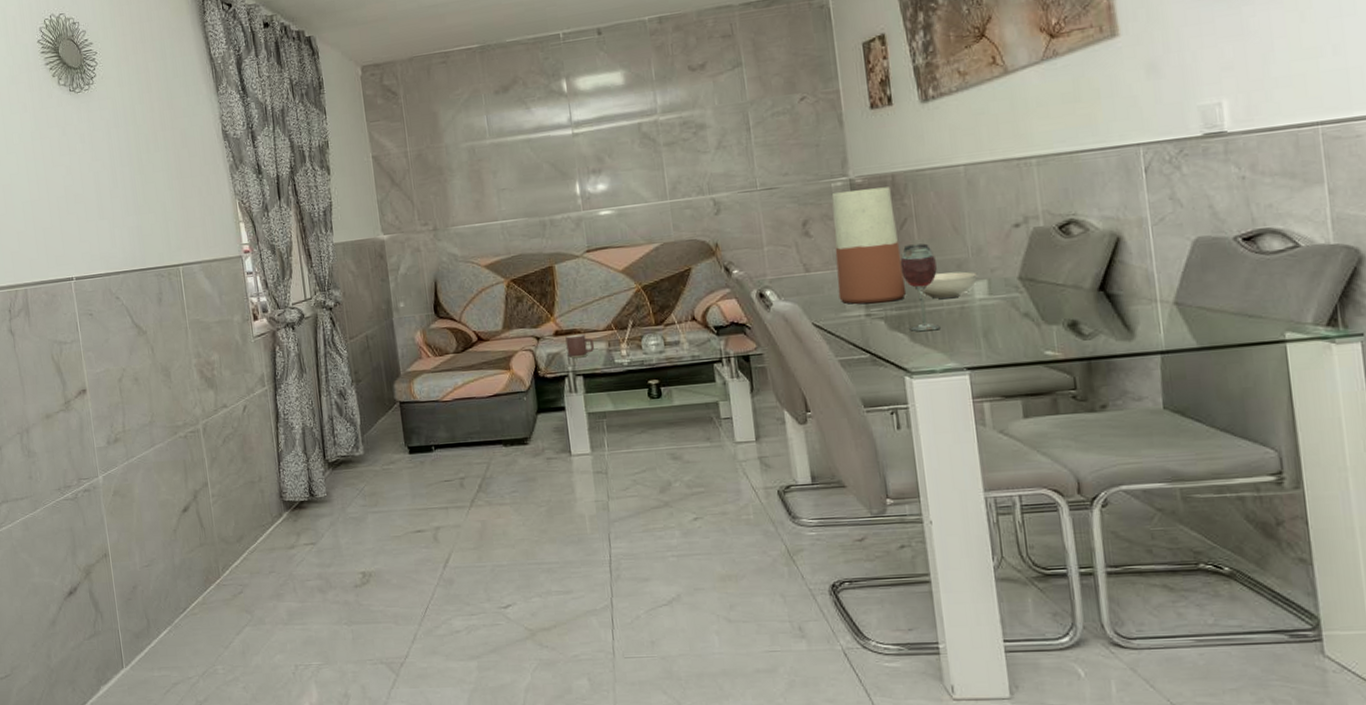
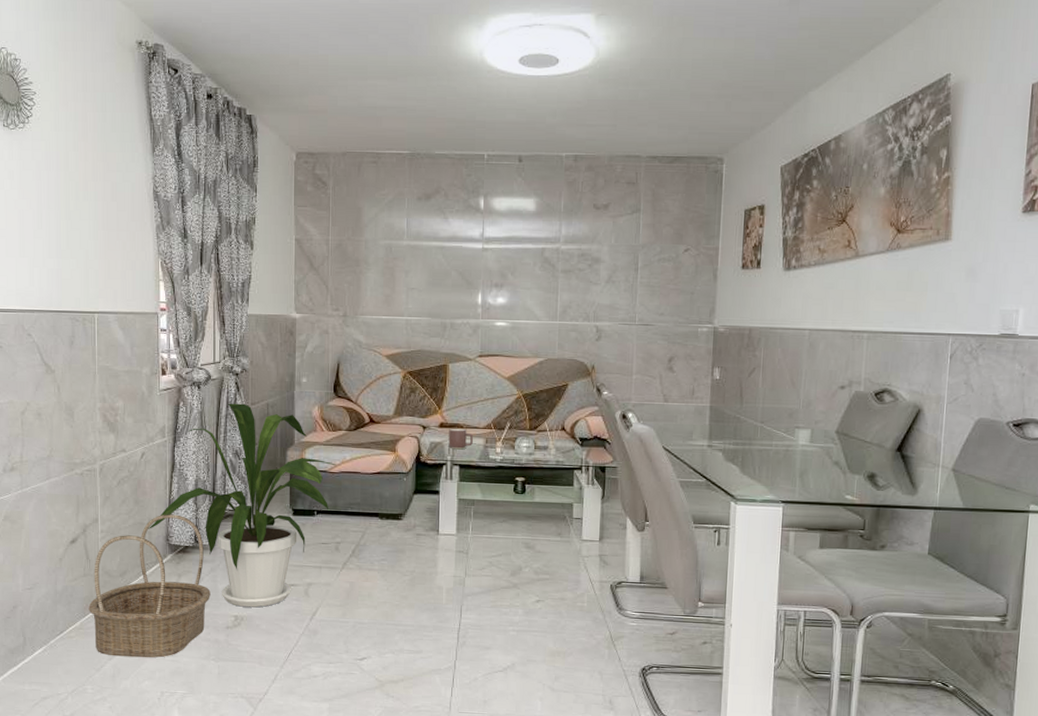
basket: none [209,468,334,631] -> present [88,514,211,658]
house plant: none [259,339,449,562] -> present [148,403,337,608]
vase: present [831,187,907,305] -> none [688,337,747,437]
wineglass: present [900,243,940,332] -> none [741,391,773,467]
bowl: present [914,271,977,299] -> none [751,418,803,440]

